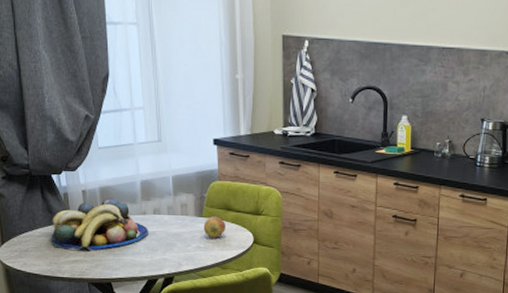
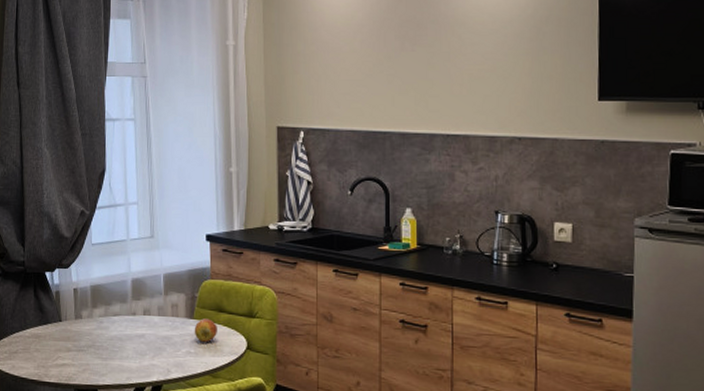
fruit bowl: present [51,197,149,251] -> none [41,296,138,354]

